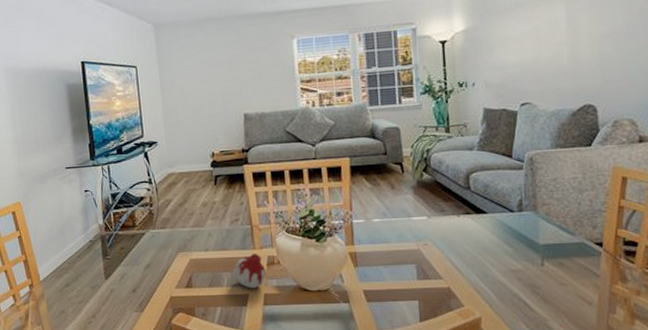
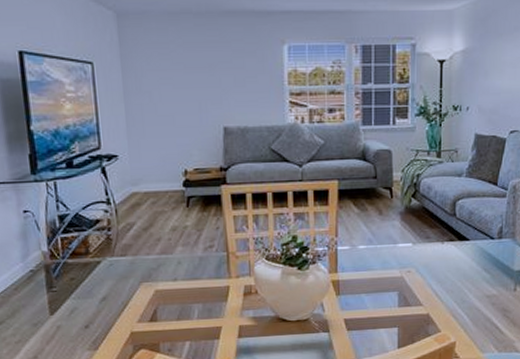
candle: present [232,254,267,289] -> none [204,283,243,321]

